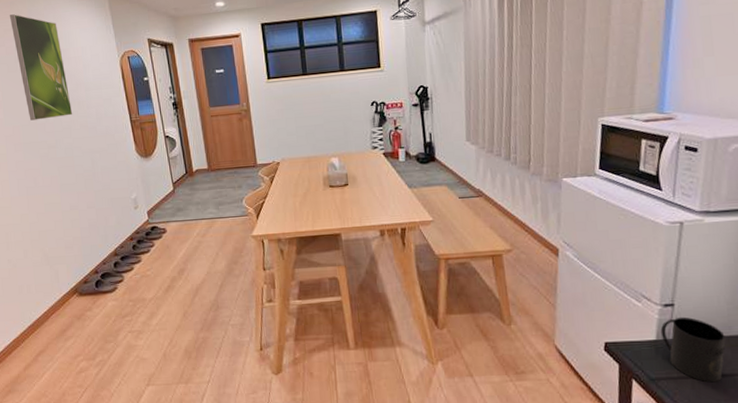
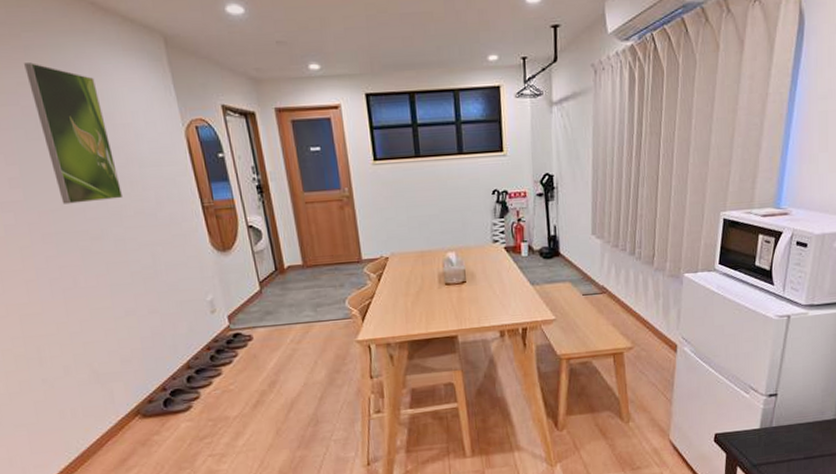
mug: present [660,316,726,383] -> none [764,405,818,465]

